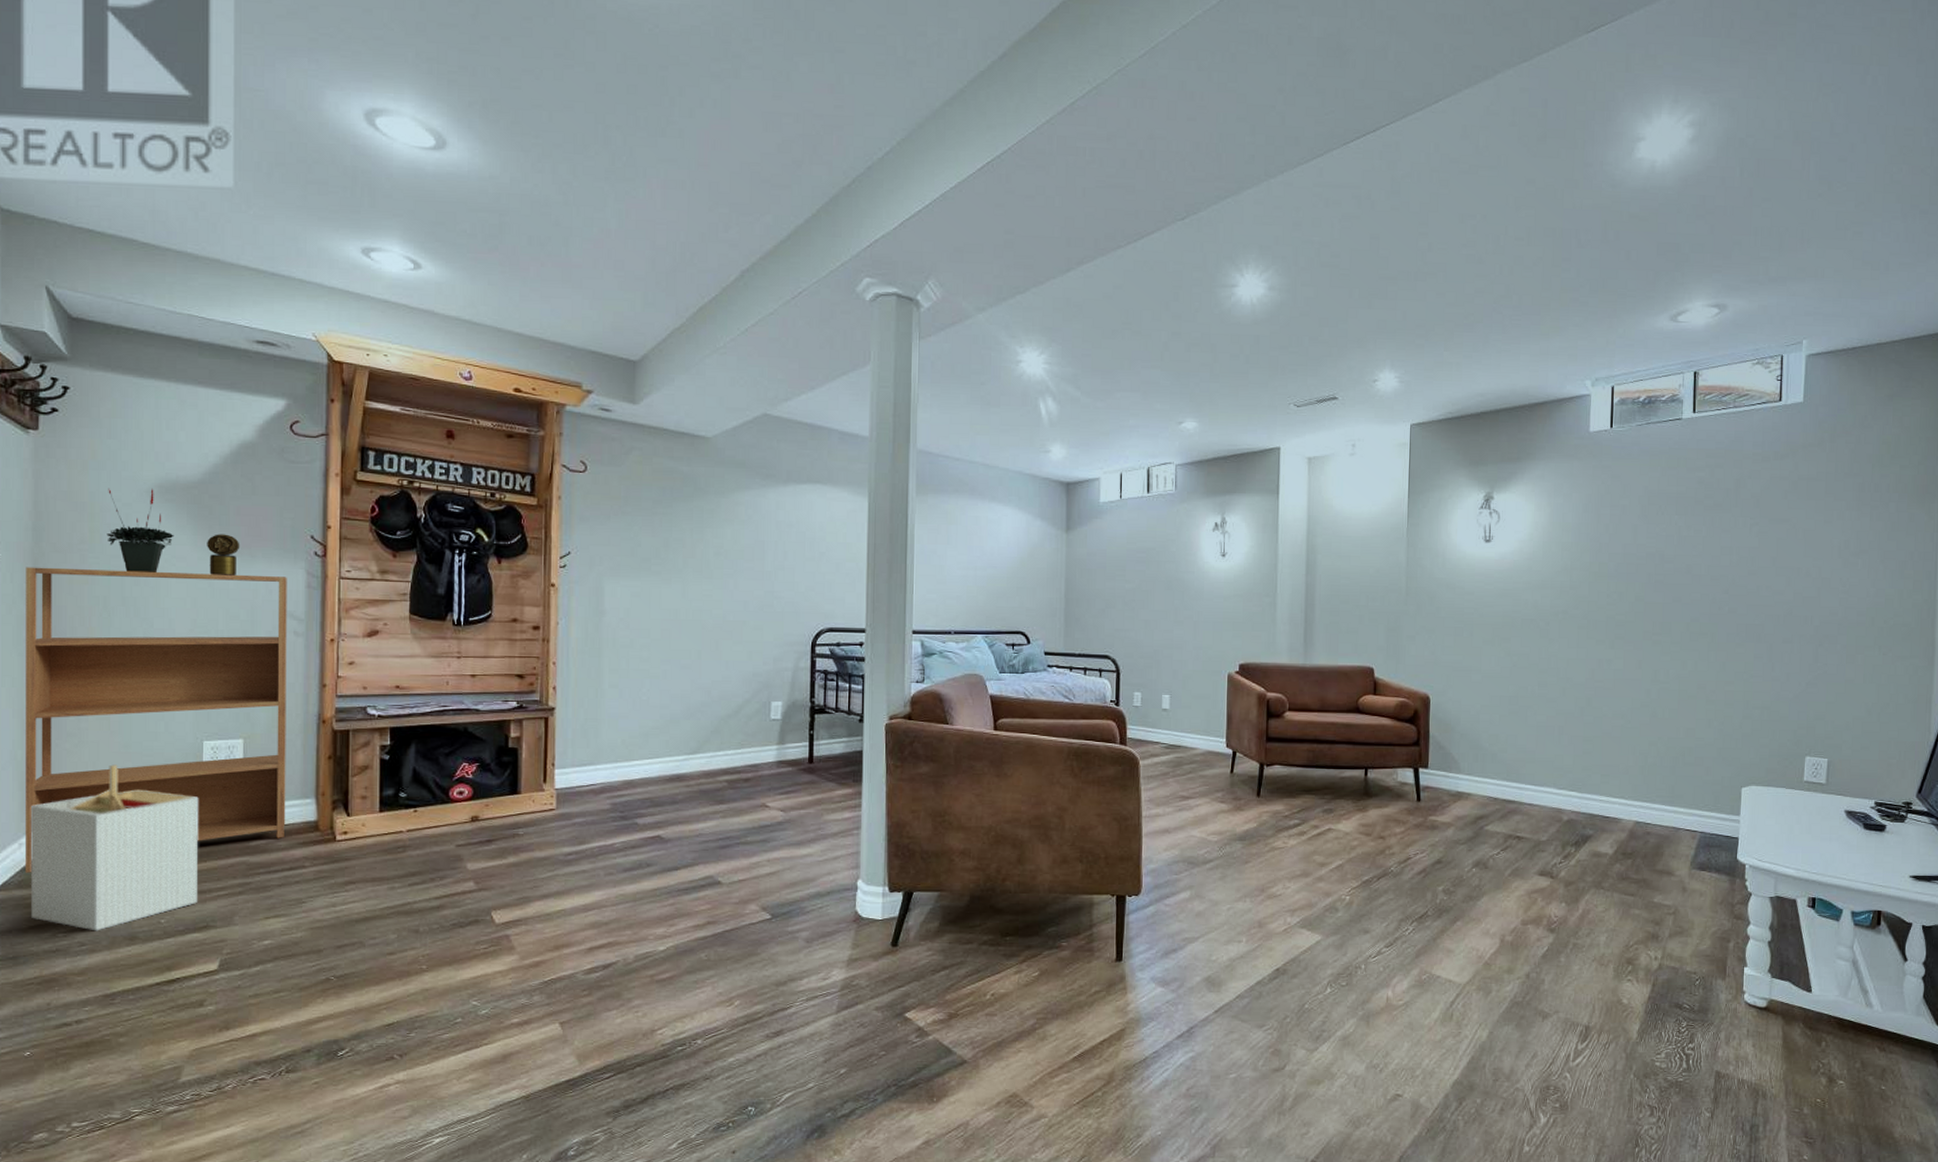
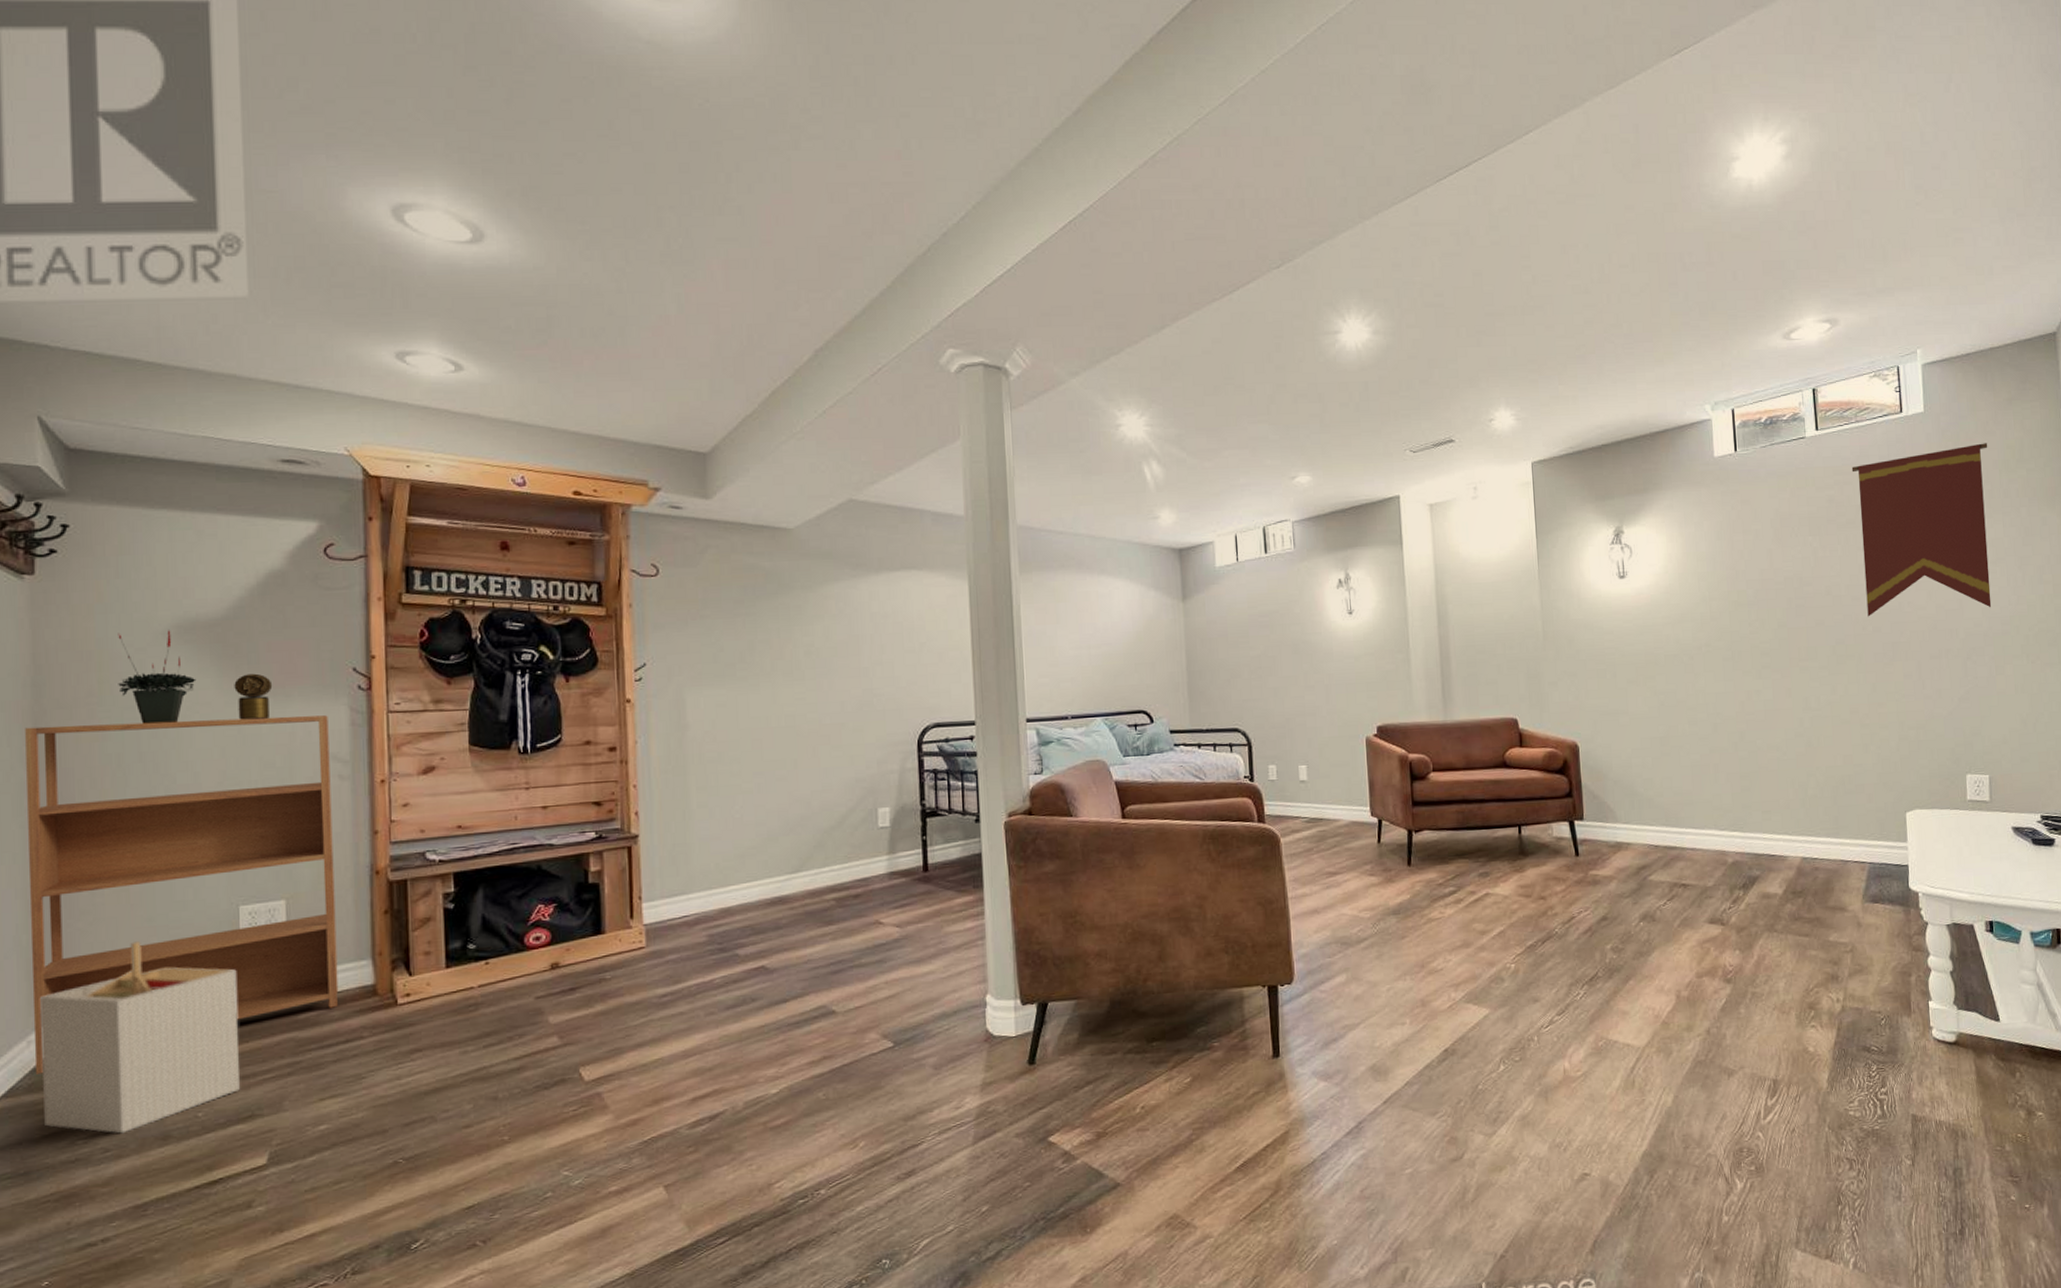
pennant: none [1724,437,1864,598] -> present [1851,443,1992,617]

